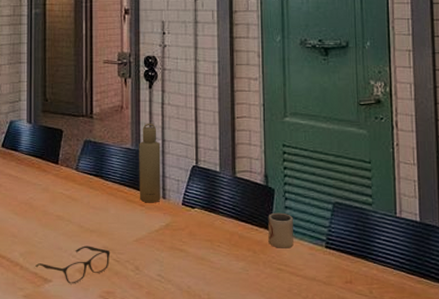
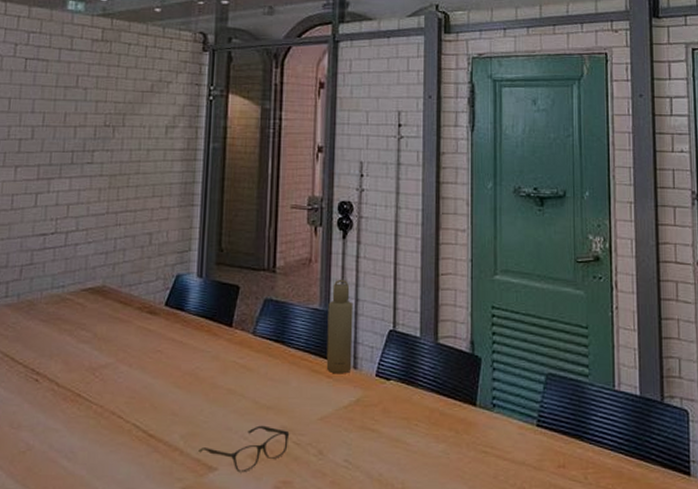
cup: present [268,212,294,248] -> none [473,385,502,427]

